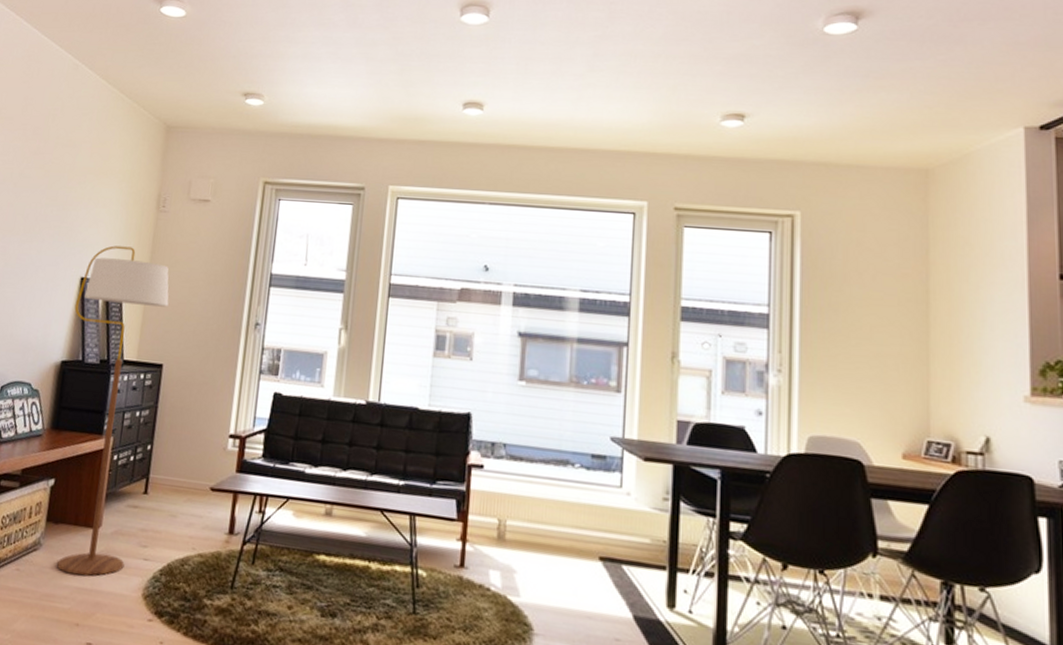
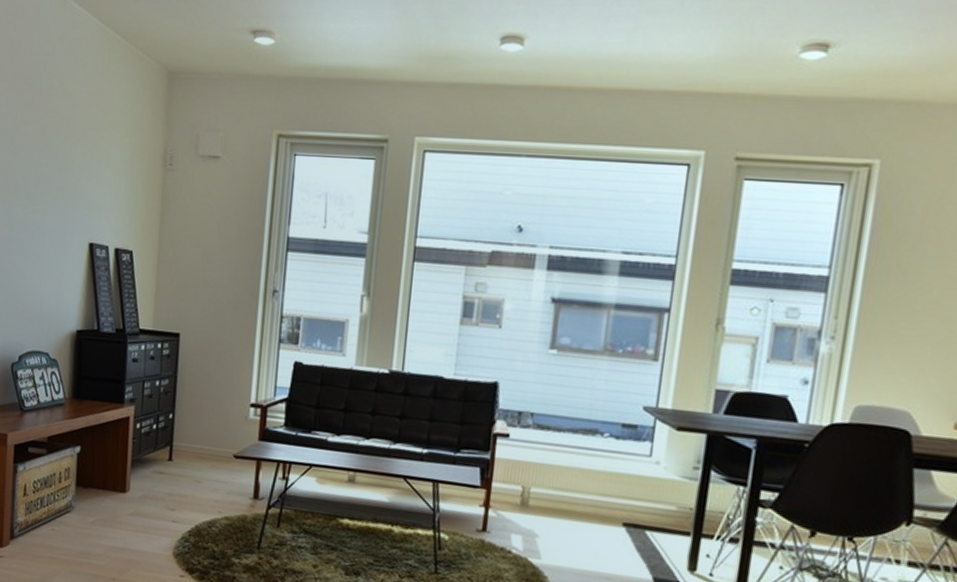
floor lamp: present [57,245,169,576] -> none [85,208,182,536]

